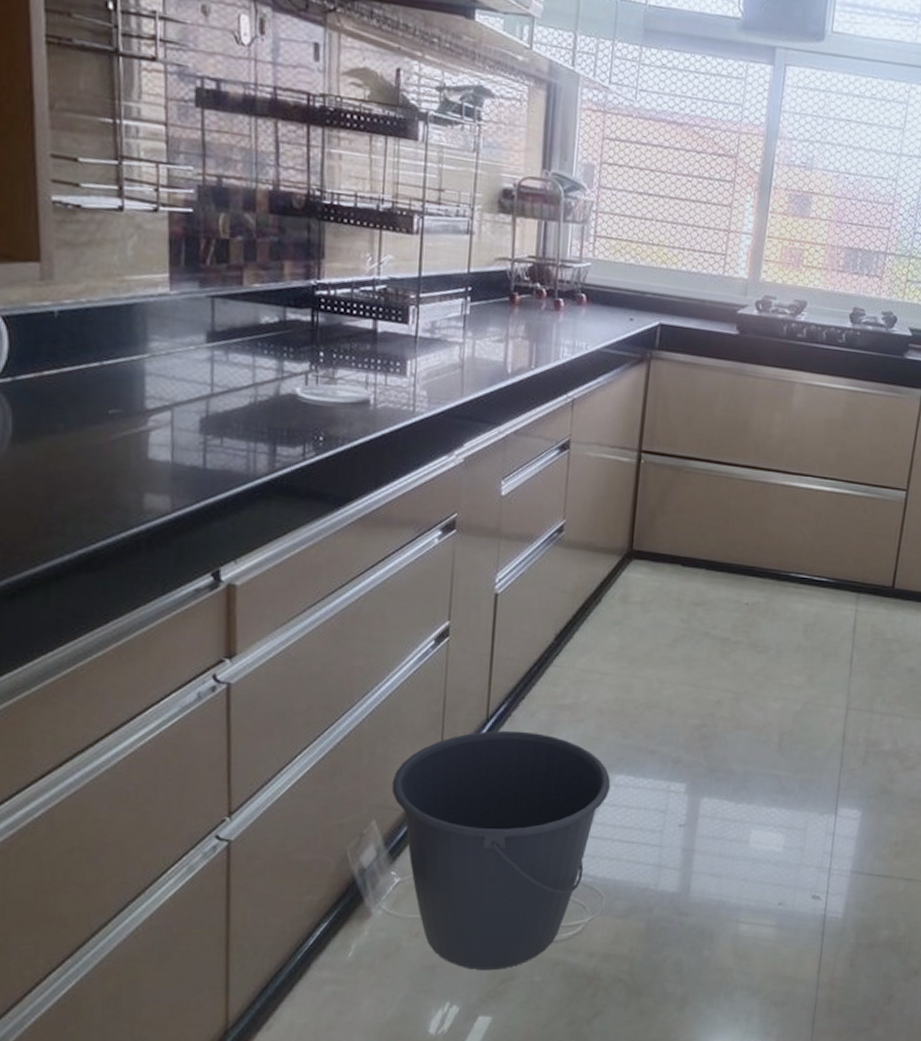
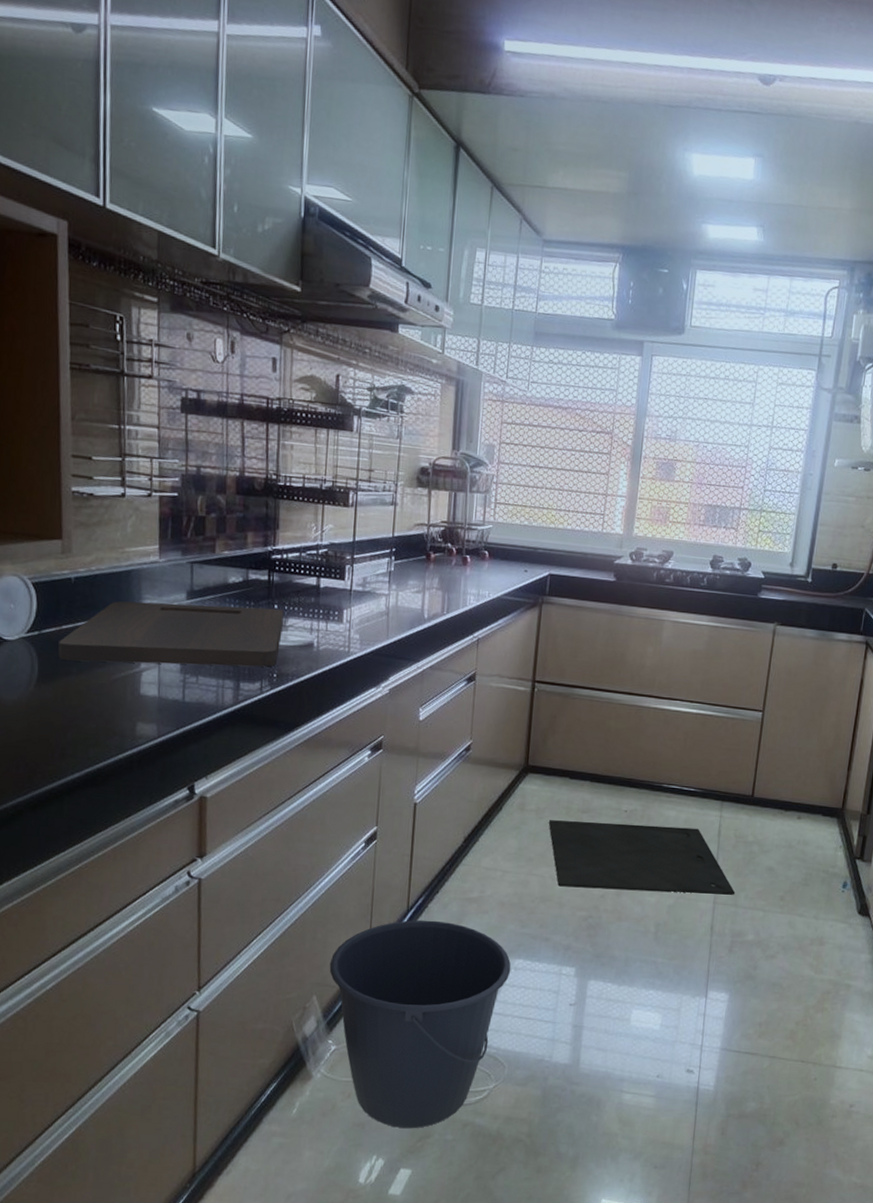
cutting board: none [39,342,332,428] -> present [58,601,284,667]
door mat: none [657,614,872,700] -> present [549,820,736,895]

